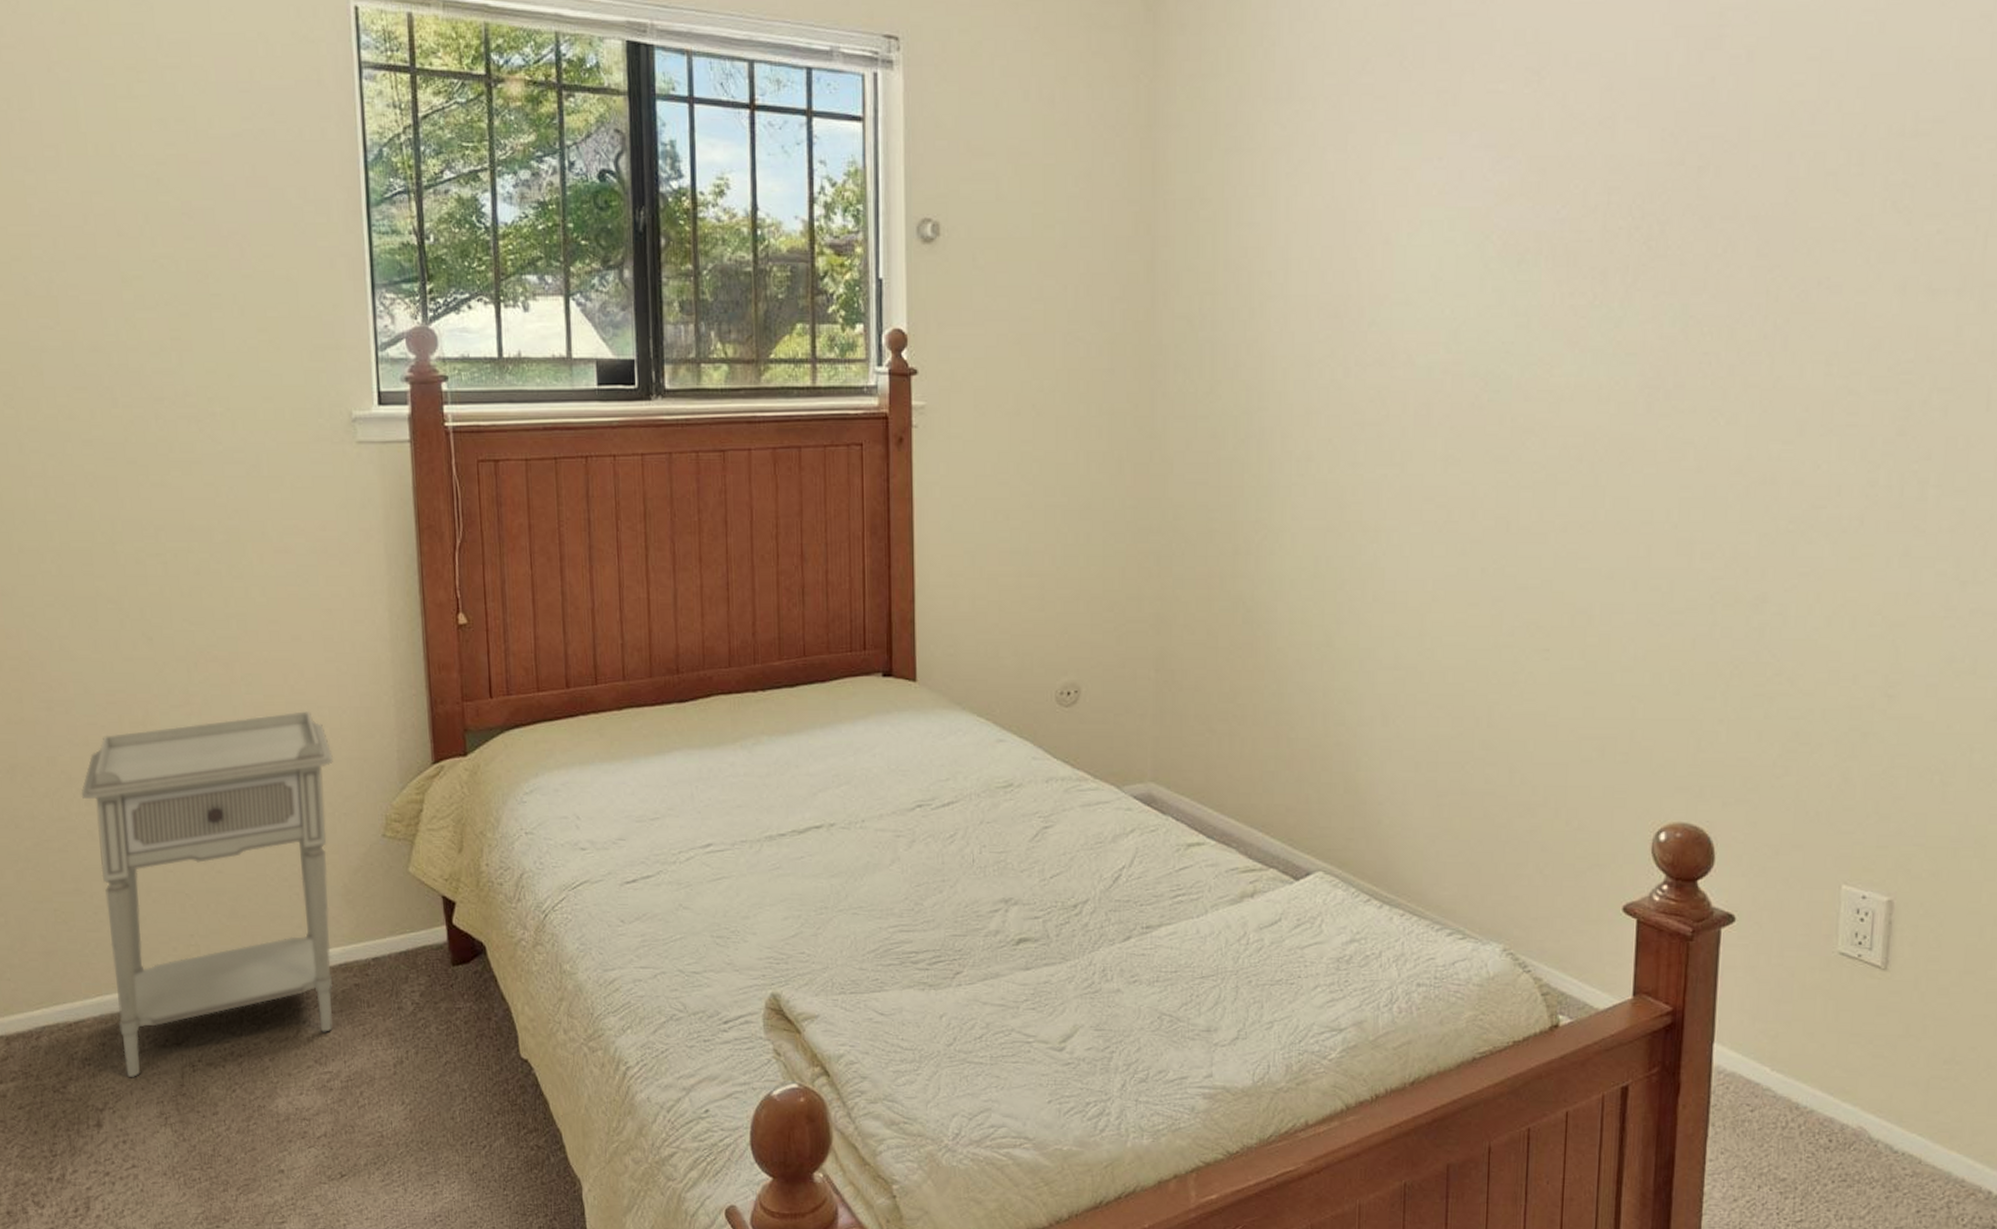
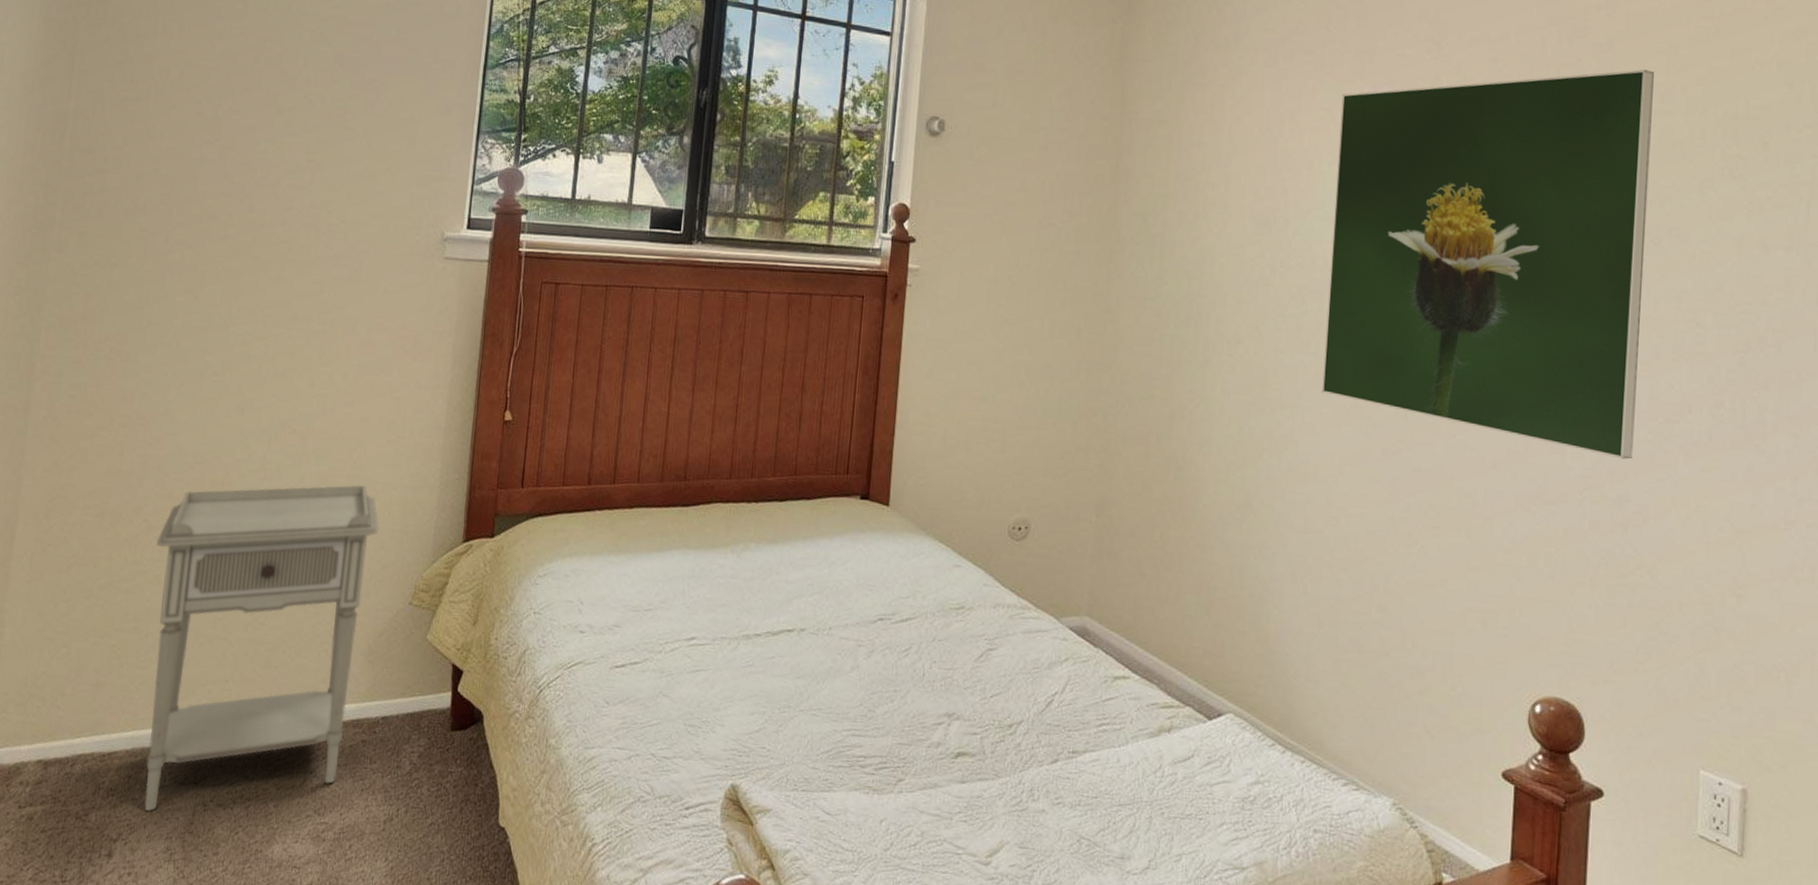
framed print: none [1409,84,1803,555] -> present [1322,69,1654,460]

